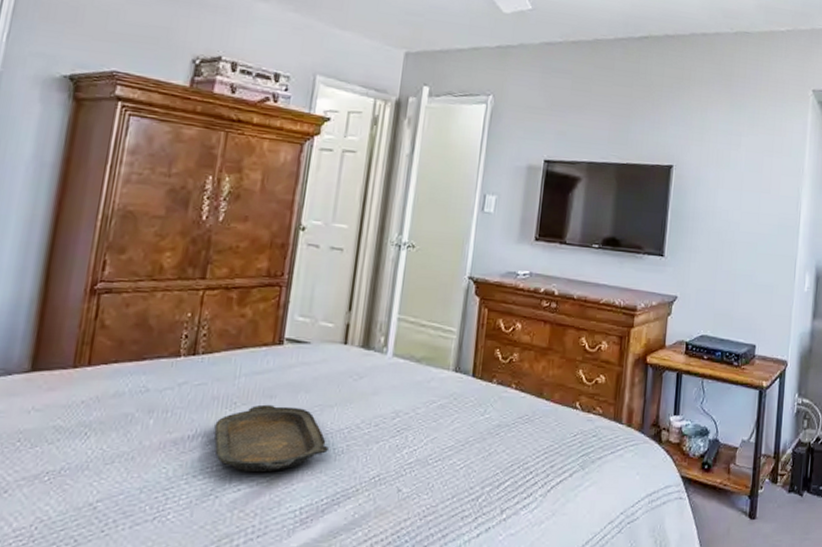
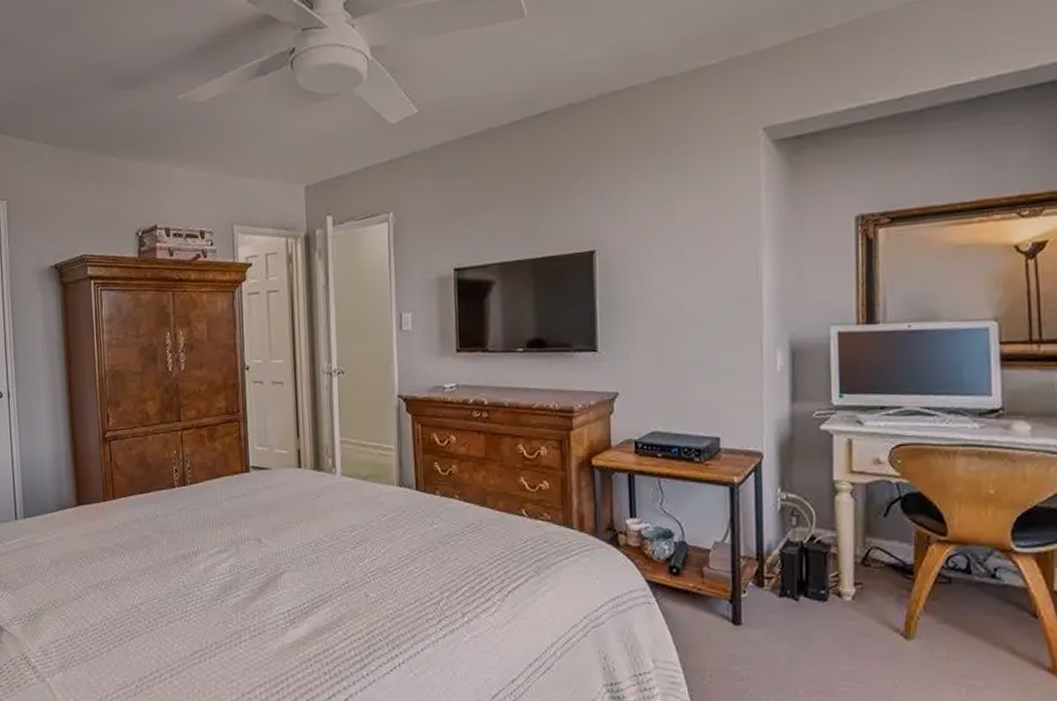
serving tray: present [214,404,329,473] -> none [210,524,301,581]

